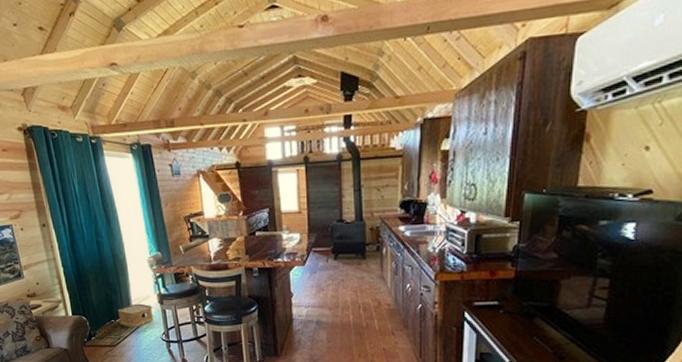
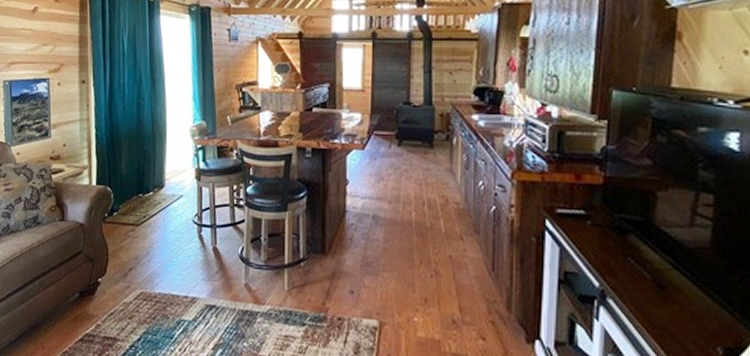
woven basket: present [117,303,154,327] -> none [148,177,188,205]

